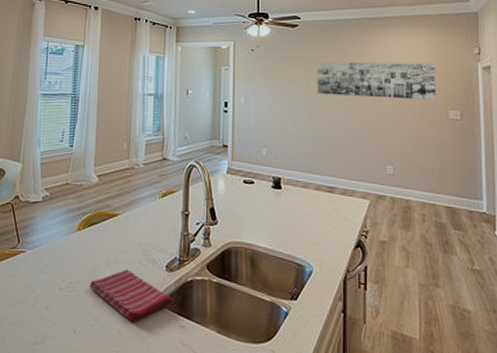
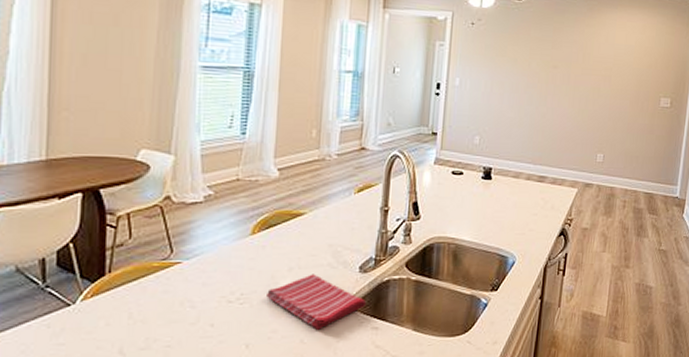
wall art: present [317,62,437,100] -> none [538,41,655,87]

